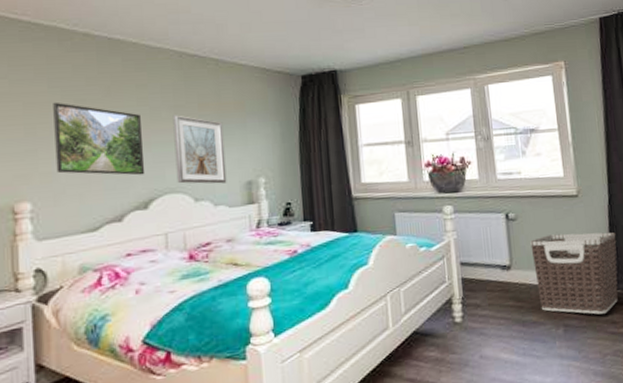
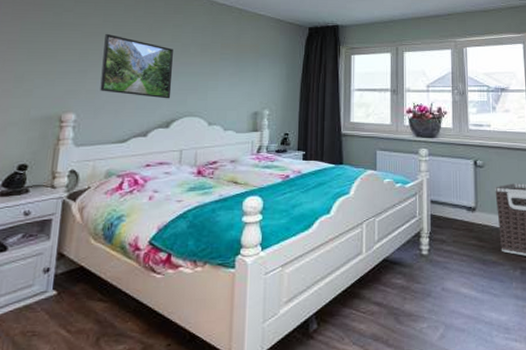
picture frame: present [172,115,227,184] -> none [196,51,239,112]

